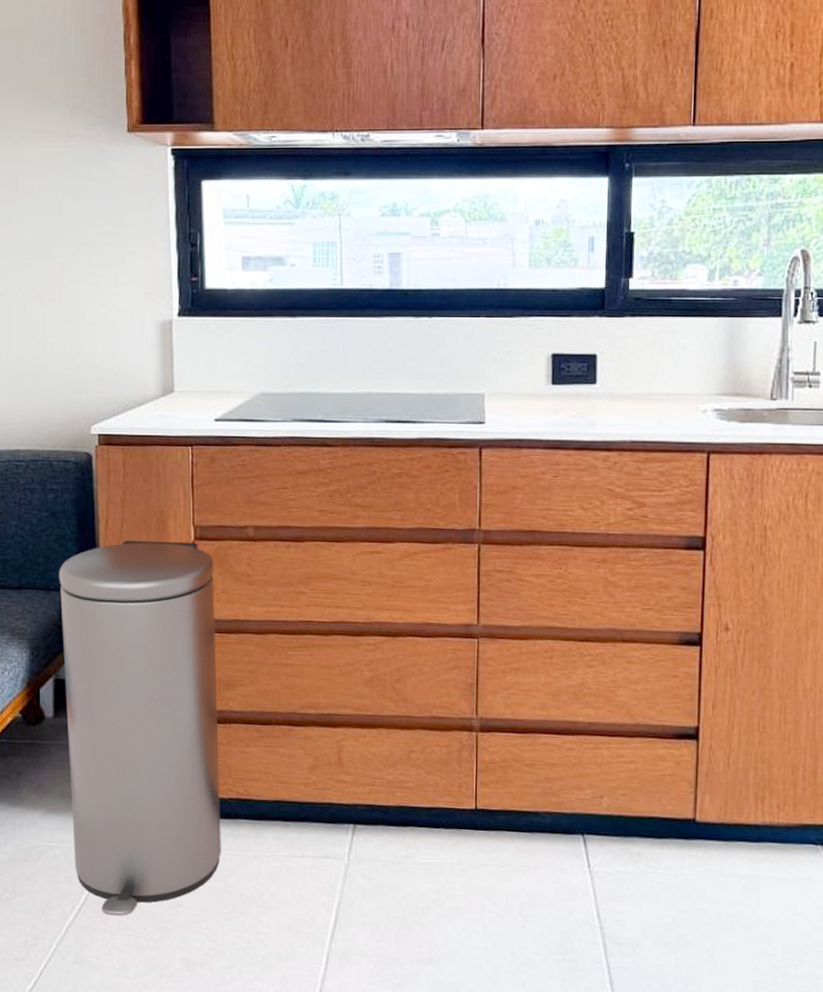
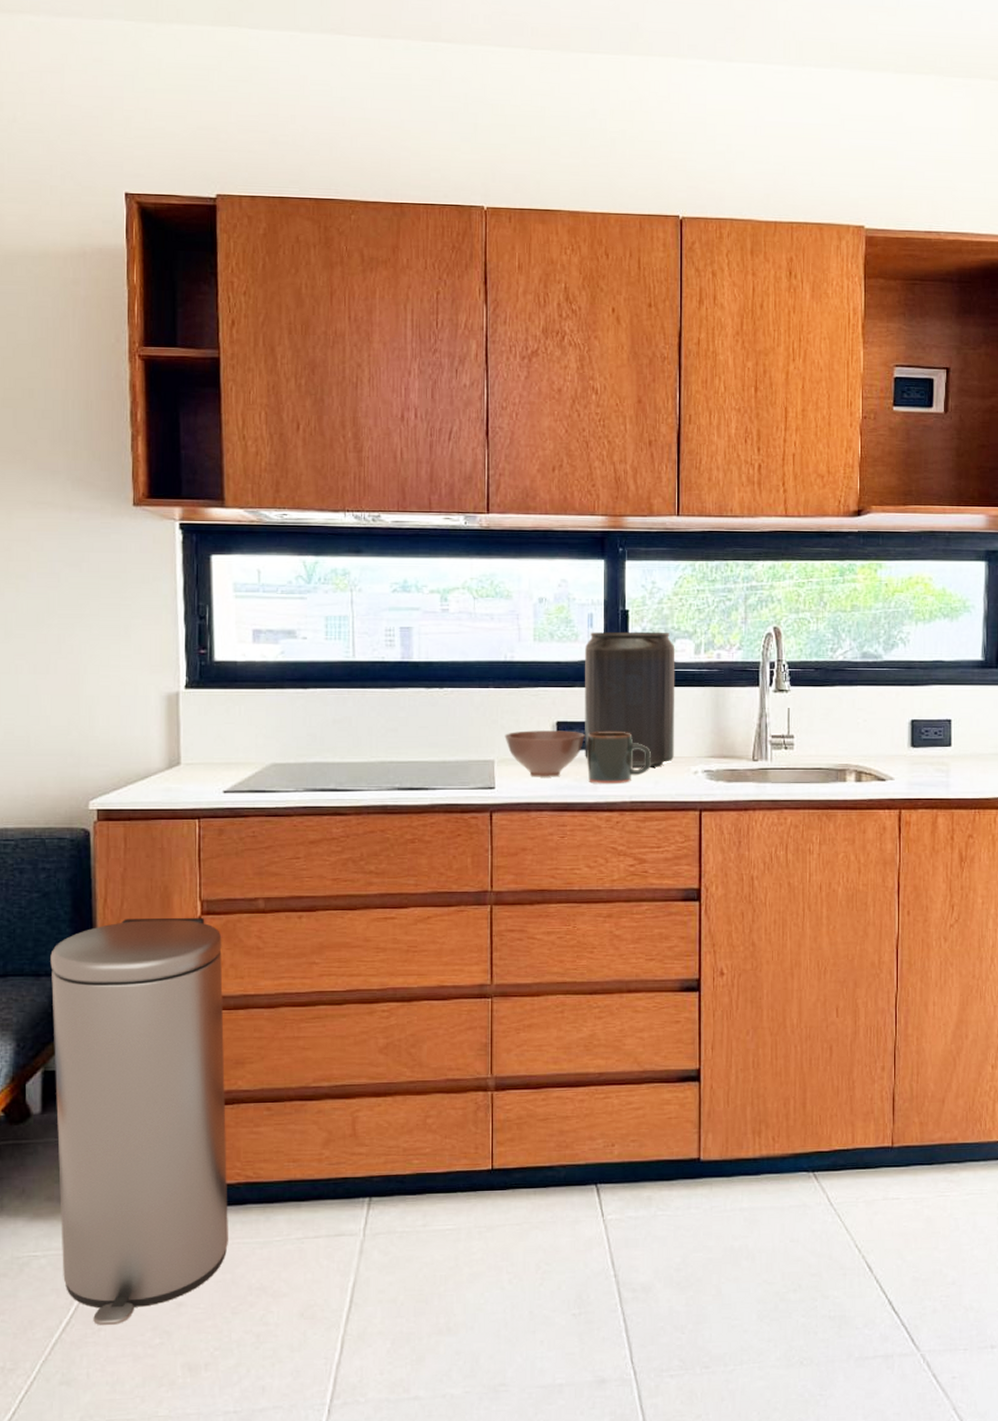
bowl: none [496,363,582,413] -> present [504,730,585,777]
soda can: none [582,256,686,406] -> present [585,631,675,769]
mug: none [583,364,655,422] -> present [586,731,651,785]

